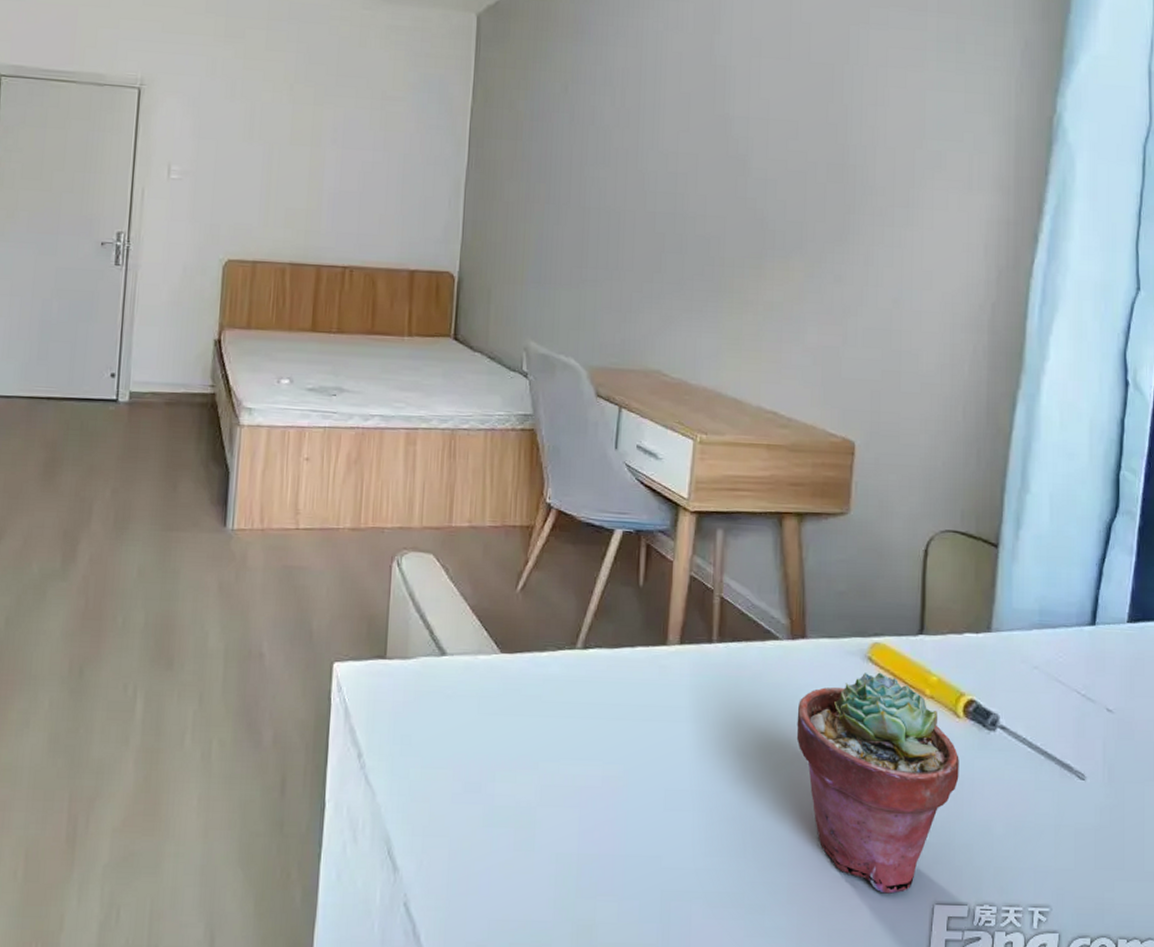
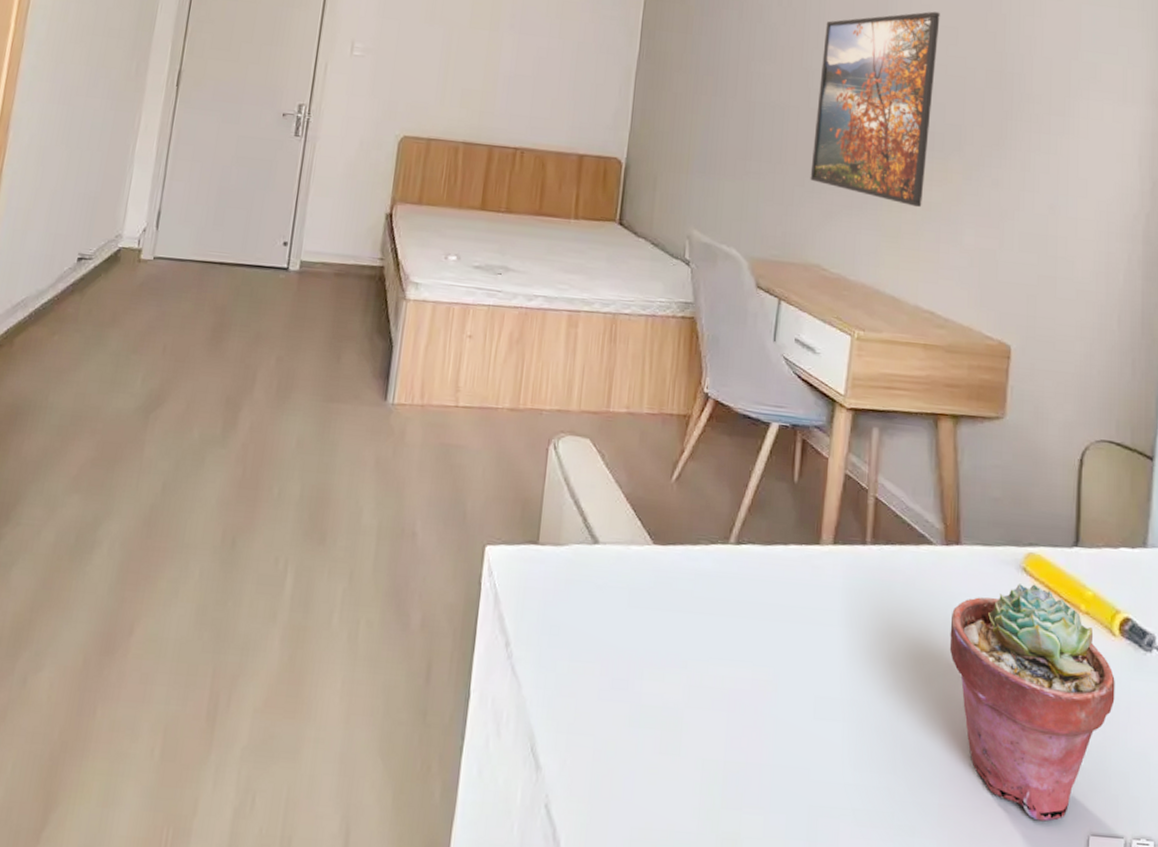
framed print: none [648,105,779,308] -> present [810,11,940,208]

